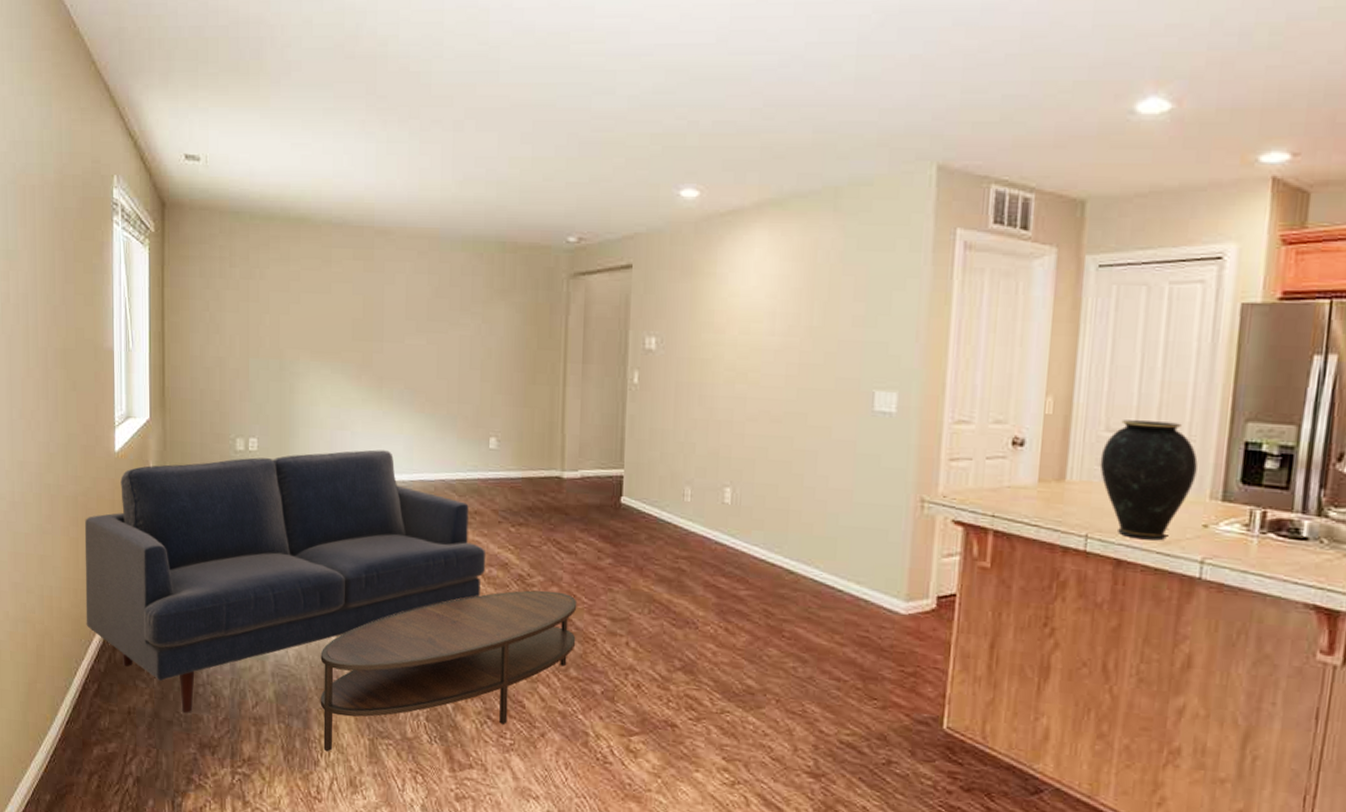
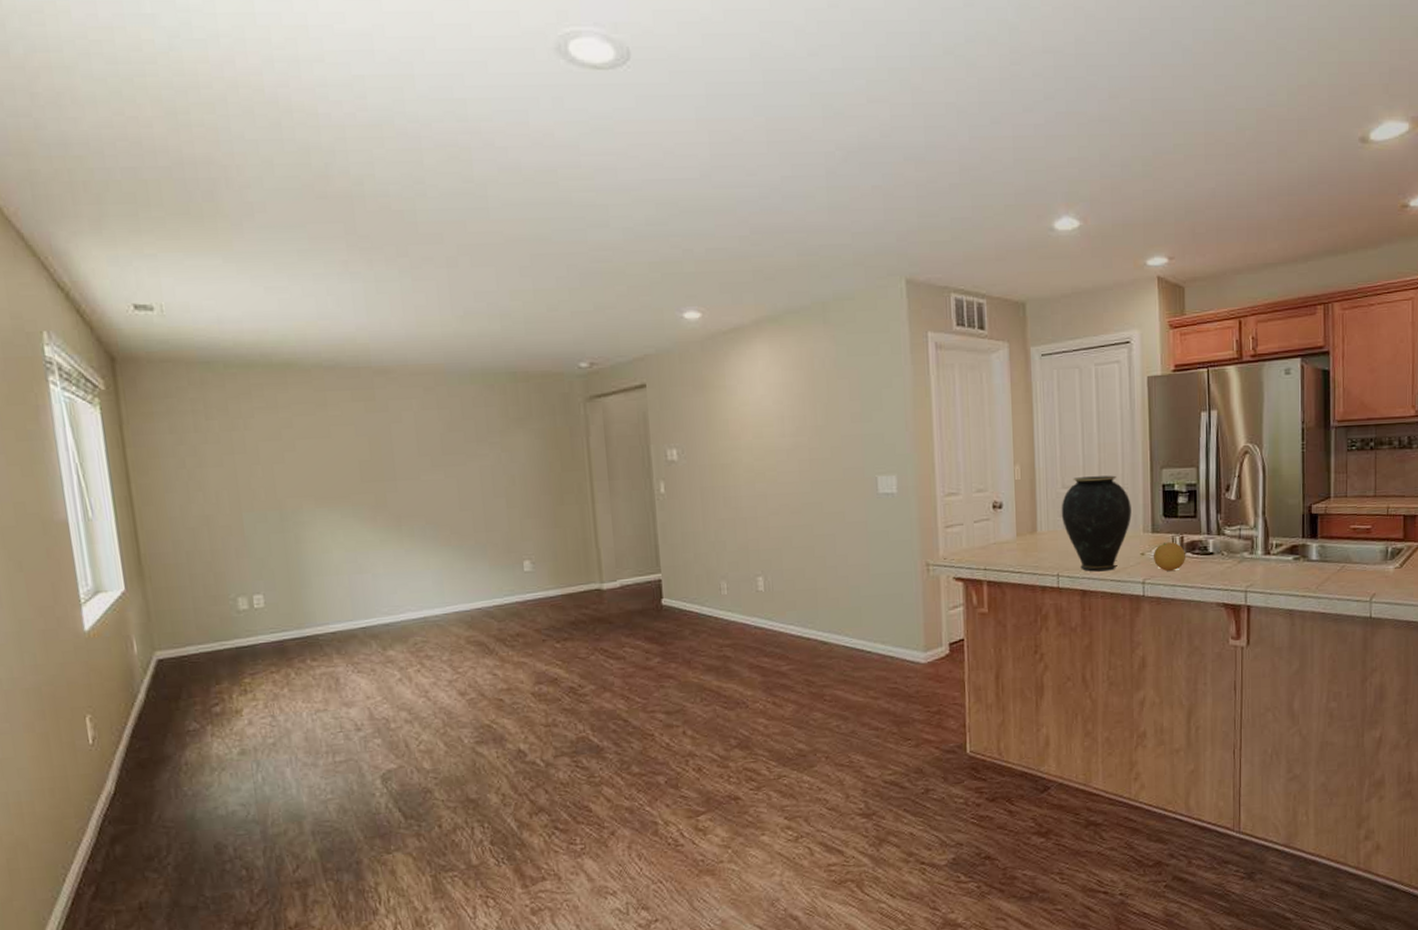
sofa: present [85,449,486,713] -> none [55,587,535,894]
coffee table: present [320,590,577,752] -> none [365,696,635,899]
fruit: none [1219,516,1267,554] -> present [1153,542,1185,572]

